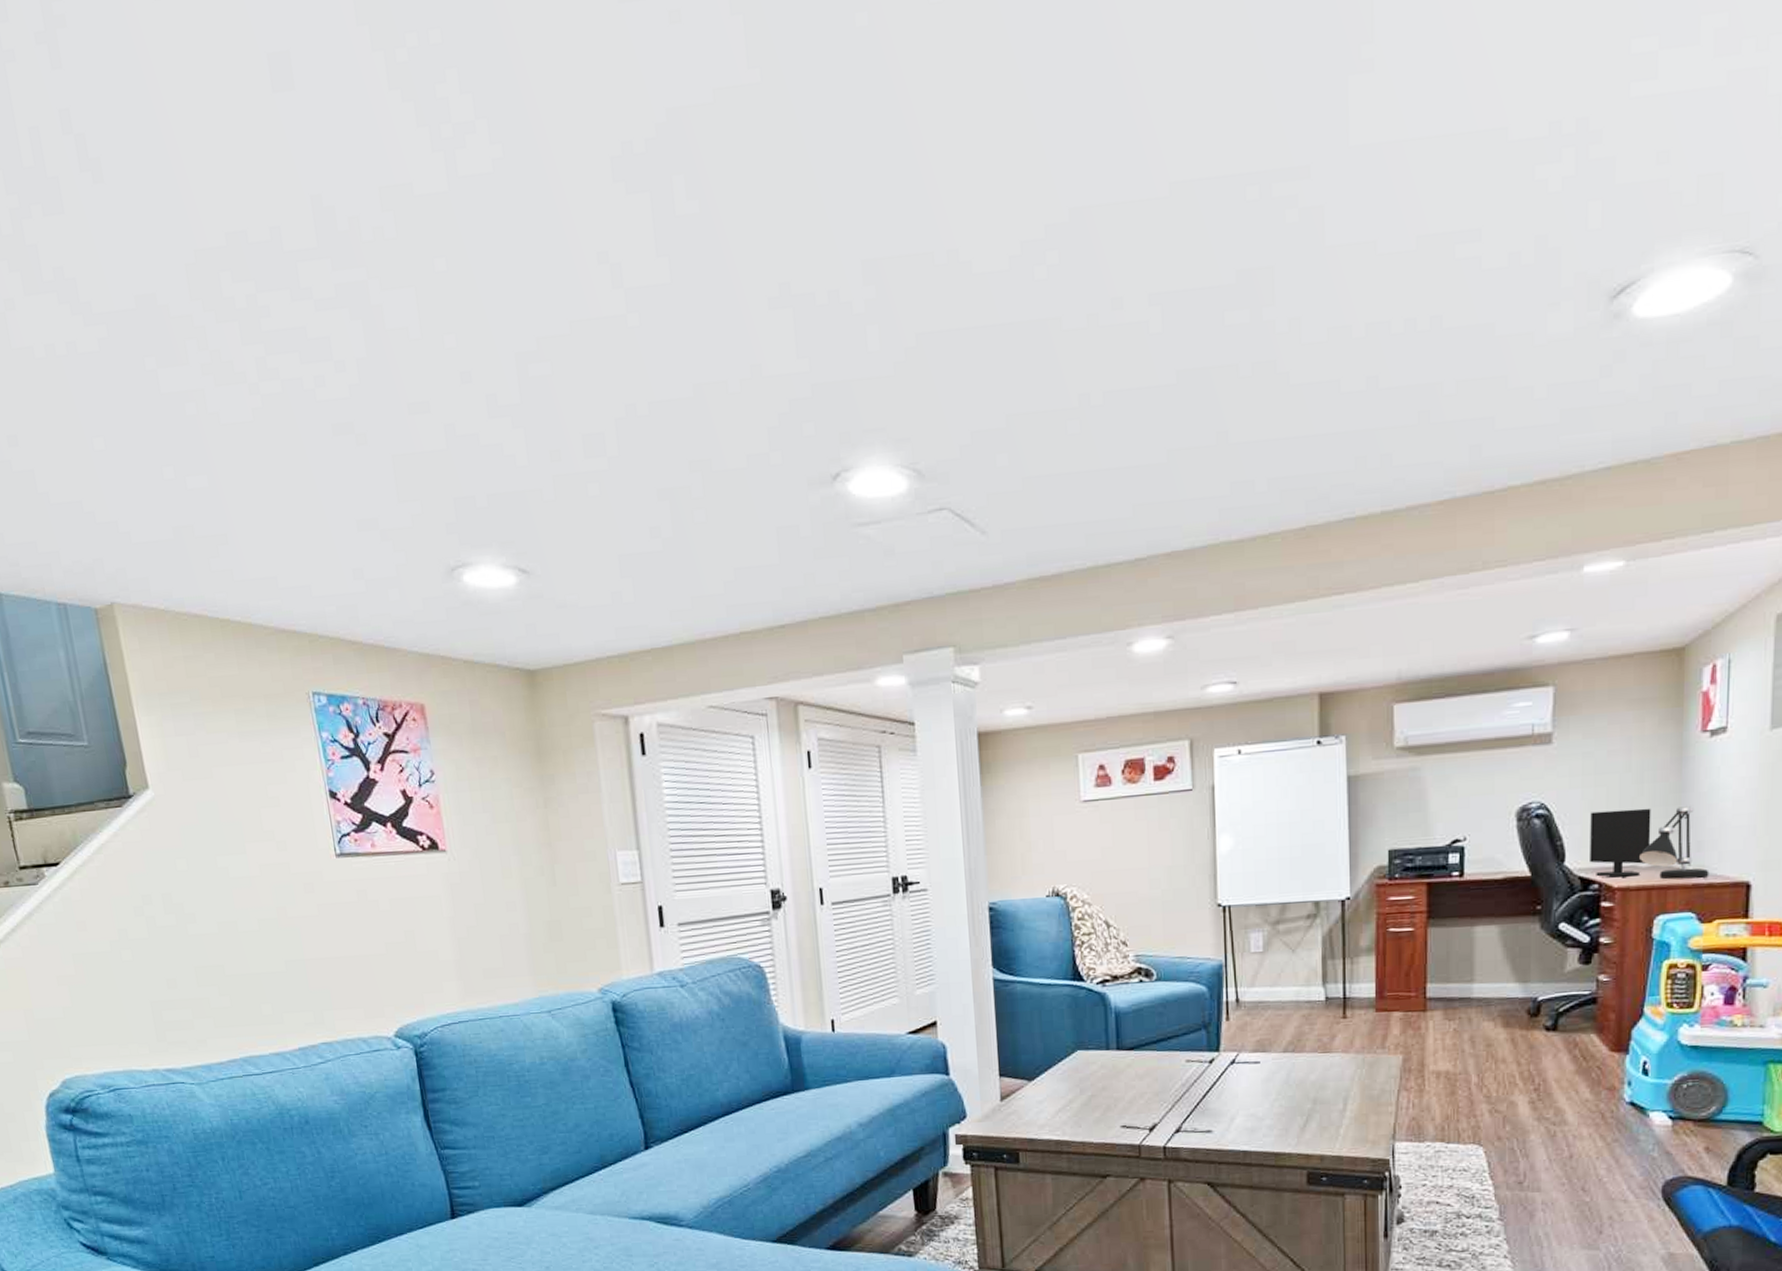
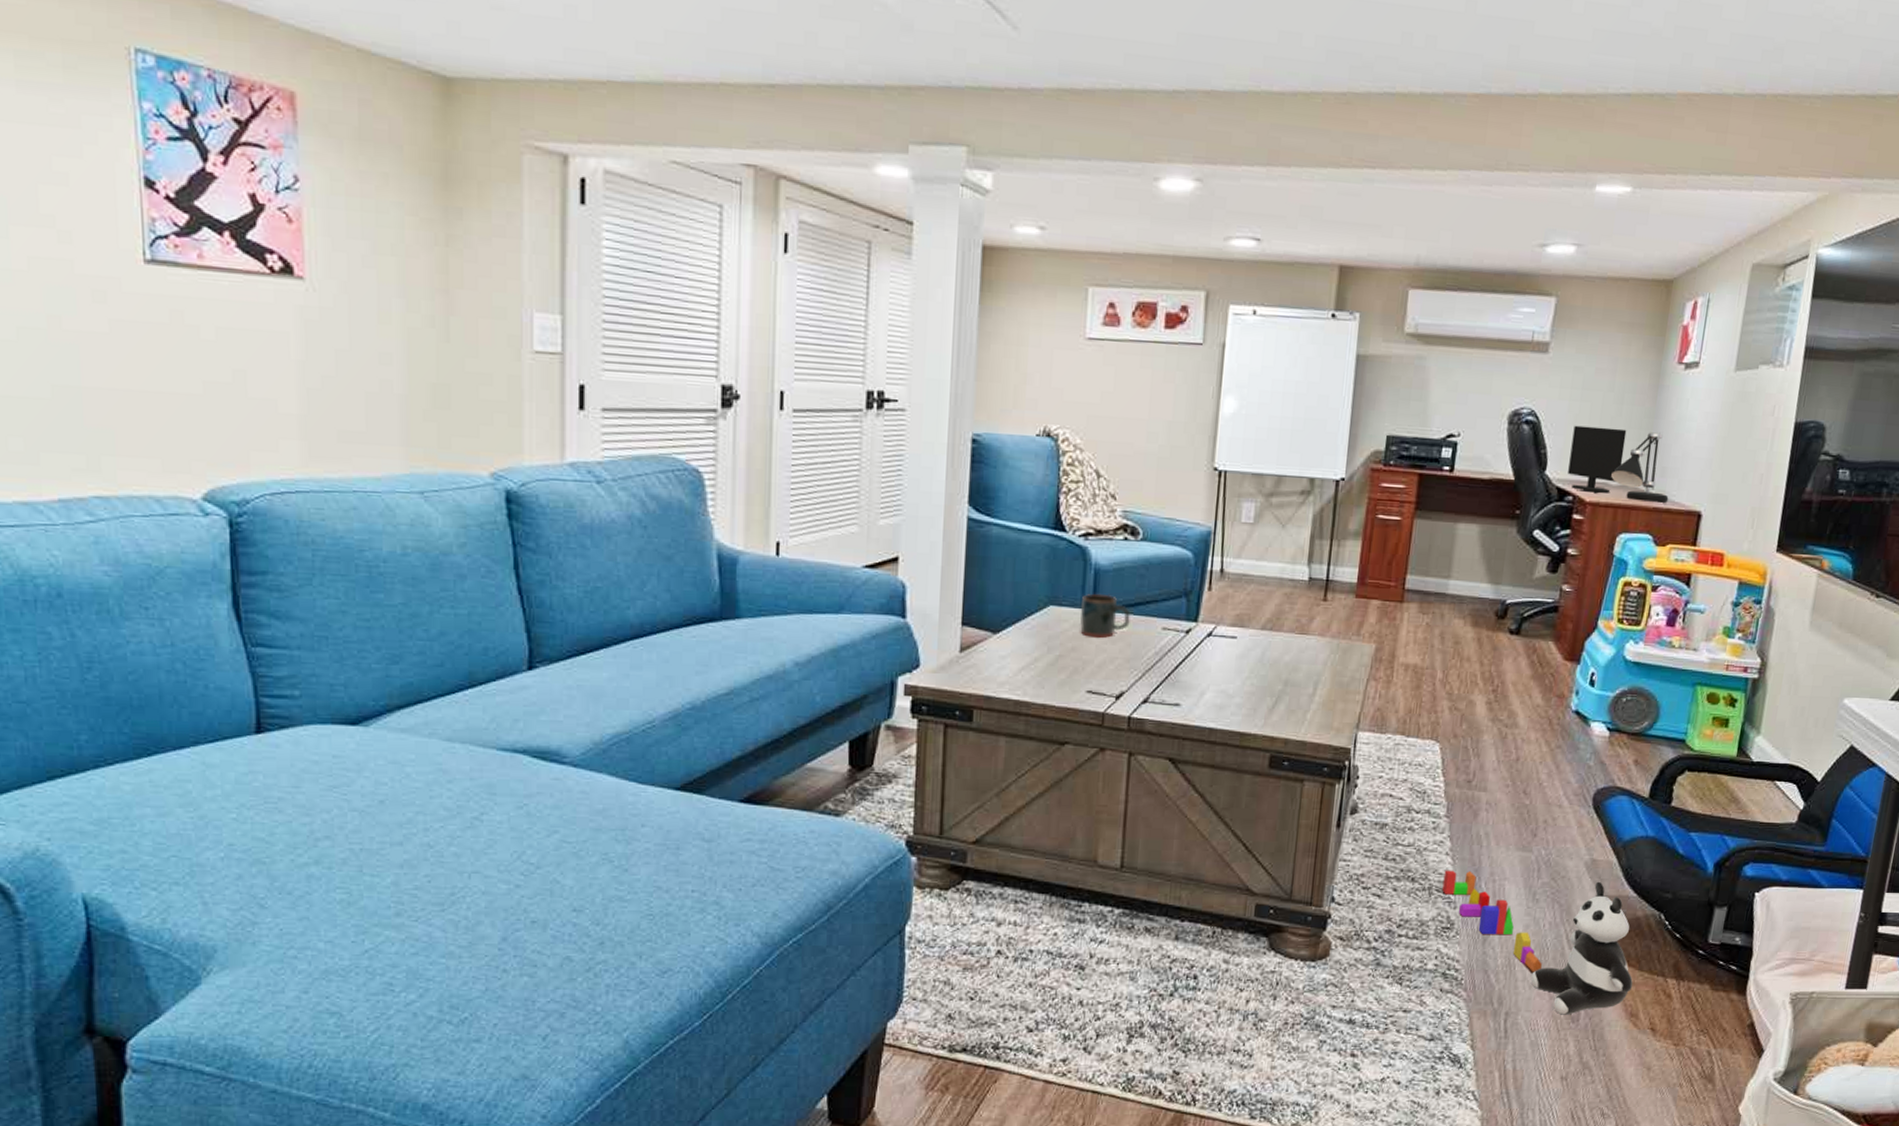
mug: none [1106,1034,1154,1076] -> present [1079,594,1131,638]

